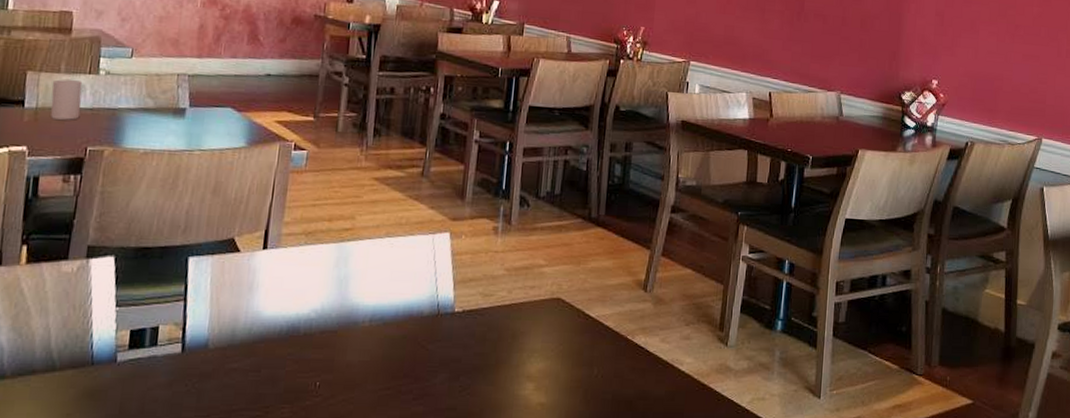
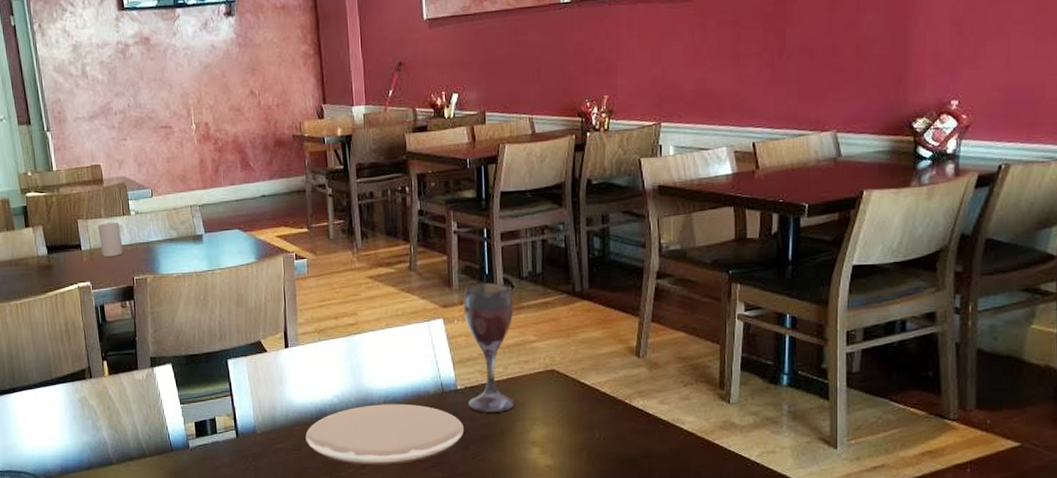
plate: none [268,323,456,395] -> present [305,403,465,465]
cup: none [463,198,528,340] -> present [463,283,516,412]

